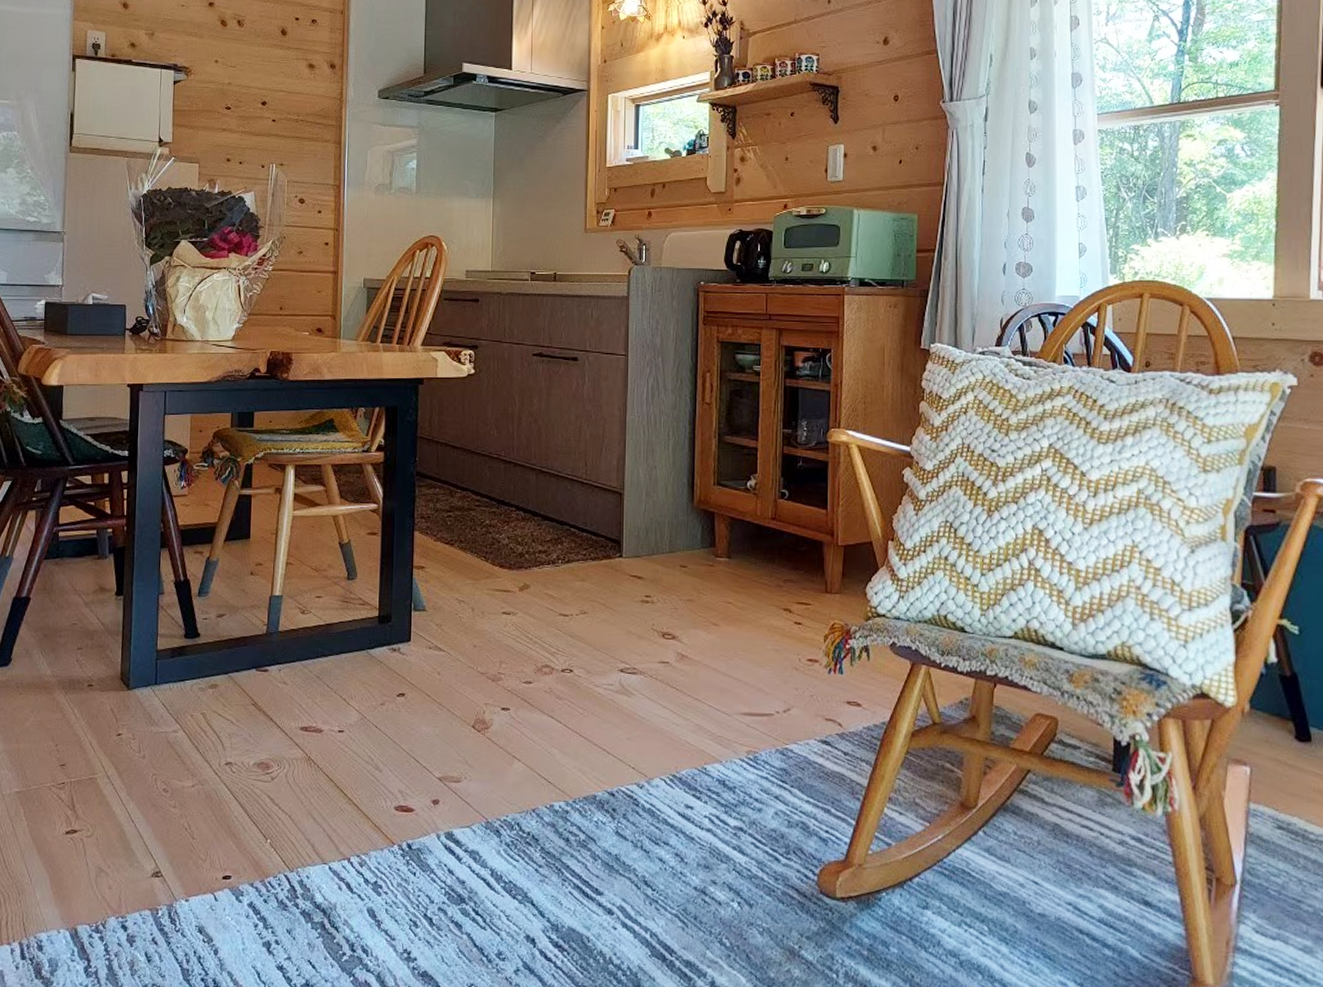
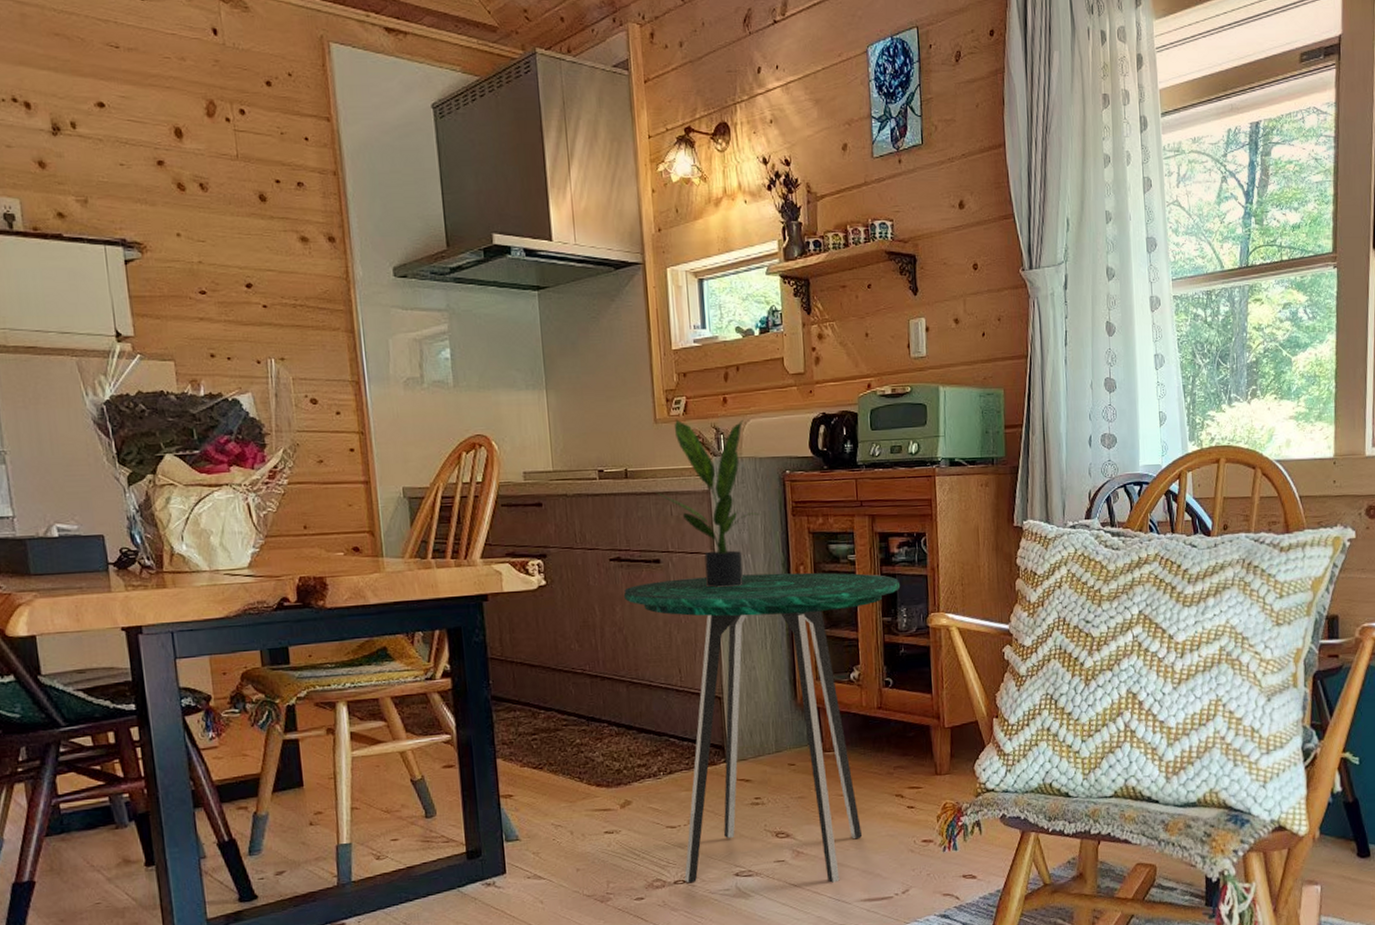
side table: none [541,377,803,692] -> present [623,572,901,883]
potted plant: none [579,229,675,388] -> present [655,419,763,588]

